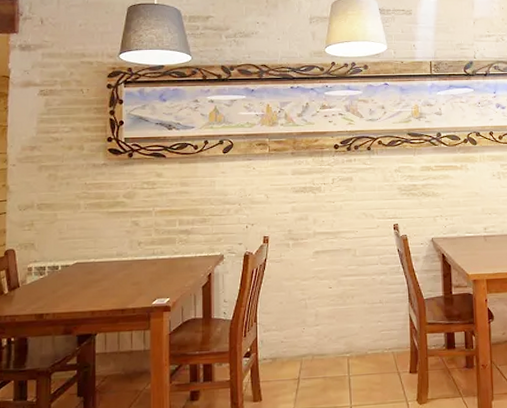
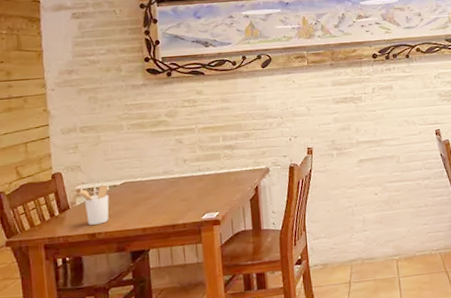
utensil holder: none [26,265,60,305] -> present [75,185,109,225]

